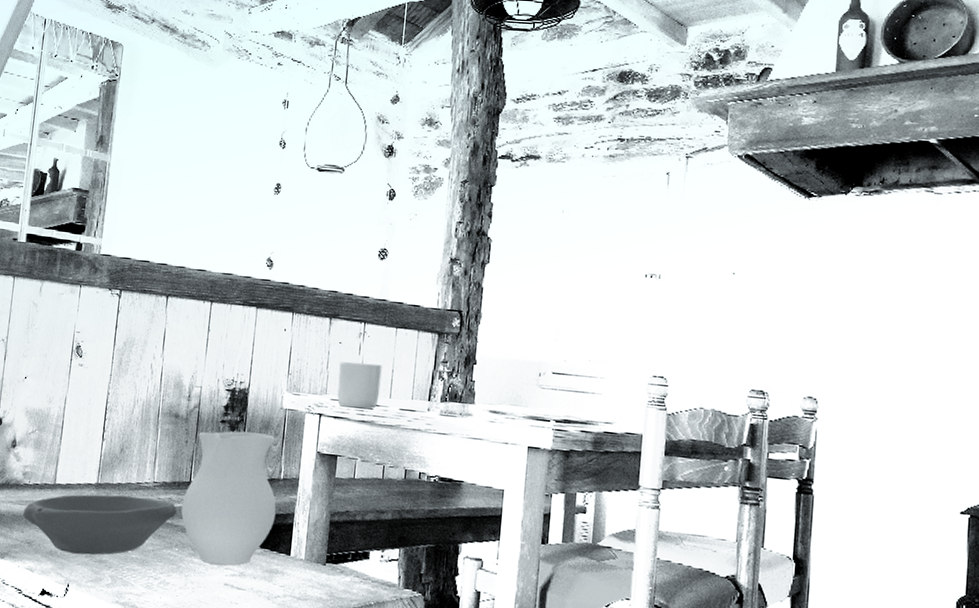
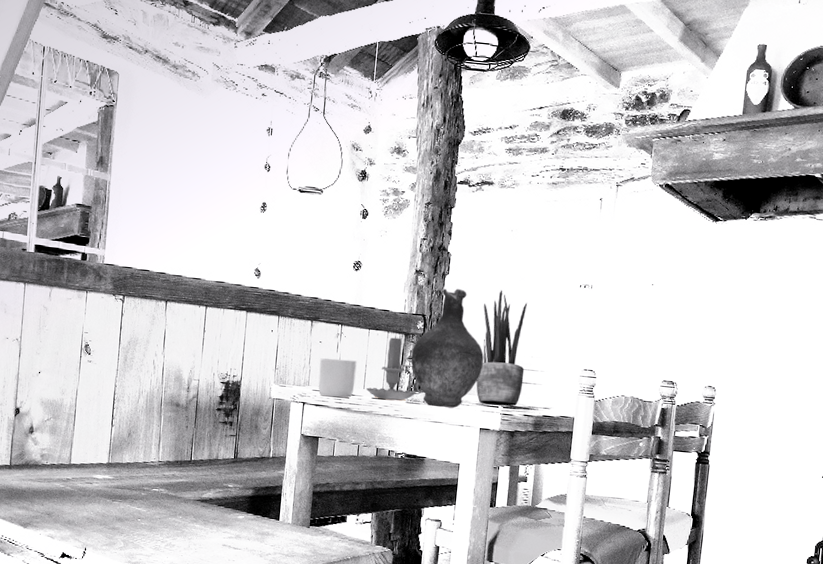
wooden bowl: present [23,494,177,555] -> none [42,472,180,523]
ceramic pitcher: present [181,431,276,566] -> none [184,417,266,530]
candle: none [393,334,461,413] -> present [367,334,424,401]
ceramic jug: none [445,280,532,423] -> present [411,289,484,409]
potted plant: none [523,281,583,421] -> present [476,290,528,407]

